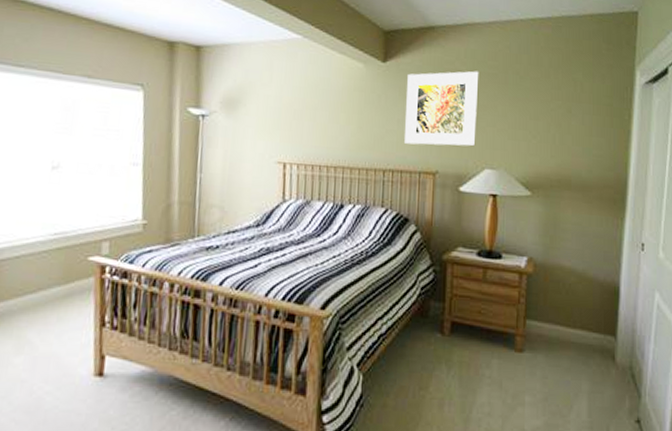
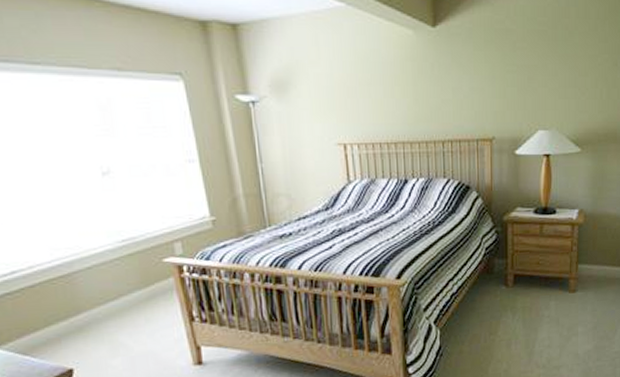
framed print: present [405,71,479,146] -> none [459,29,530,112]

